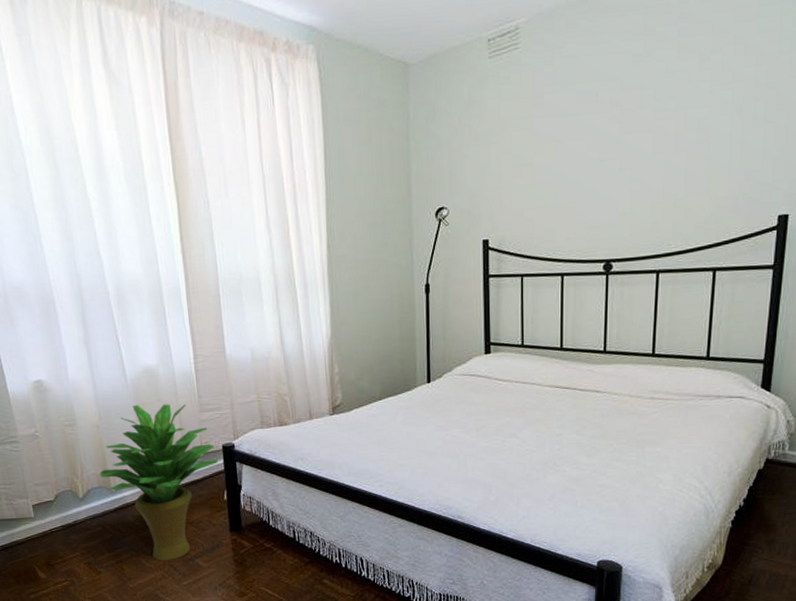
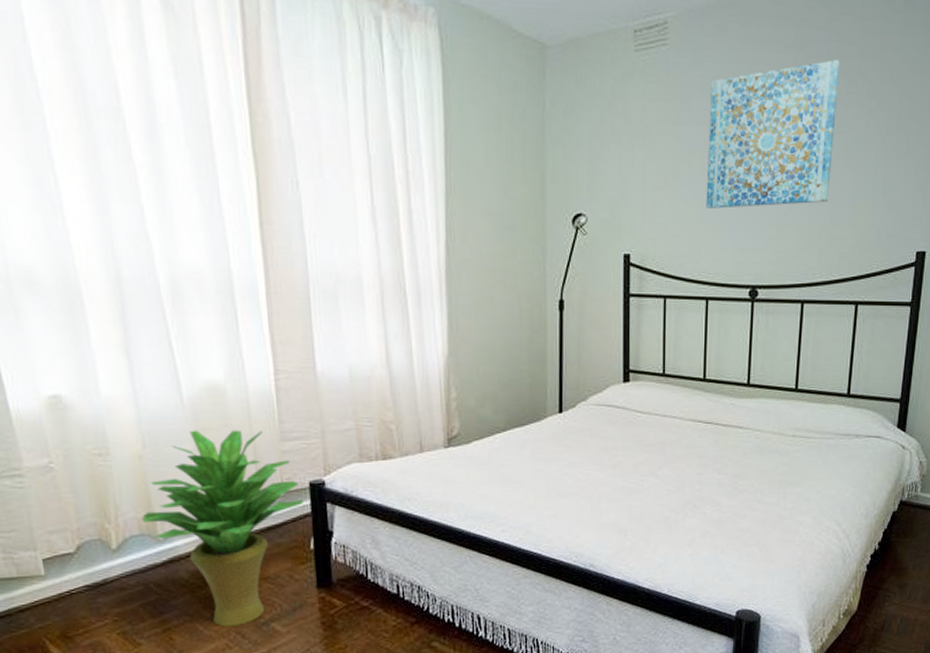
wall art: none [559,39,691,192] -> present [706,60,840,209]

